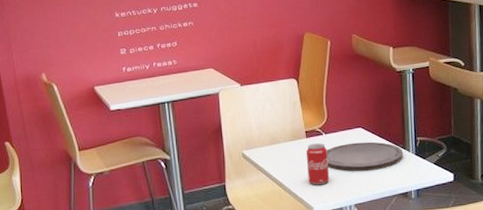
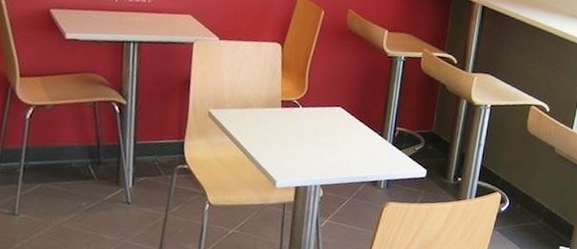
beverage can: present [306,143,330,185] -> none [276,114,301,159]
plate: present [326,142,403,168] -> none [299,121,380,150]

